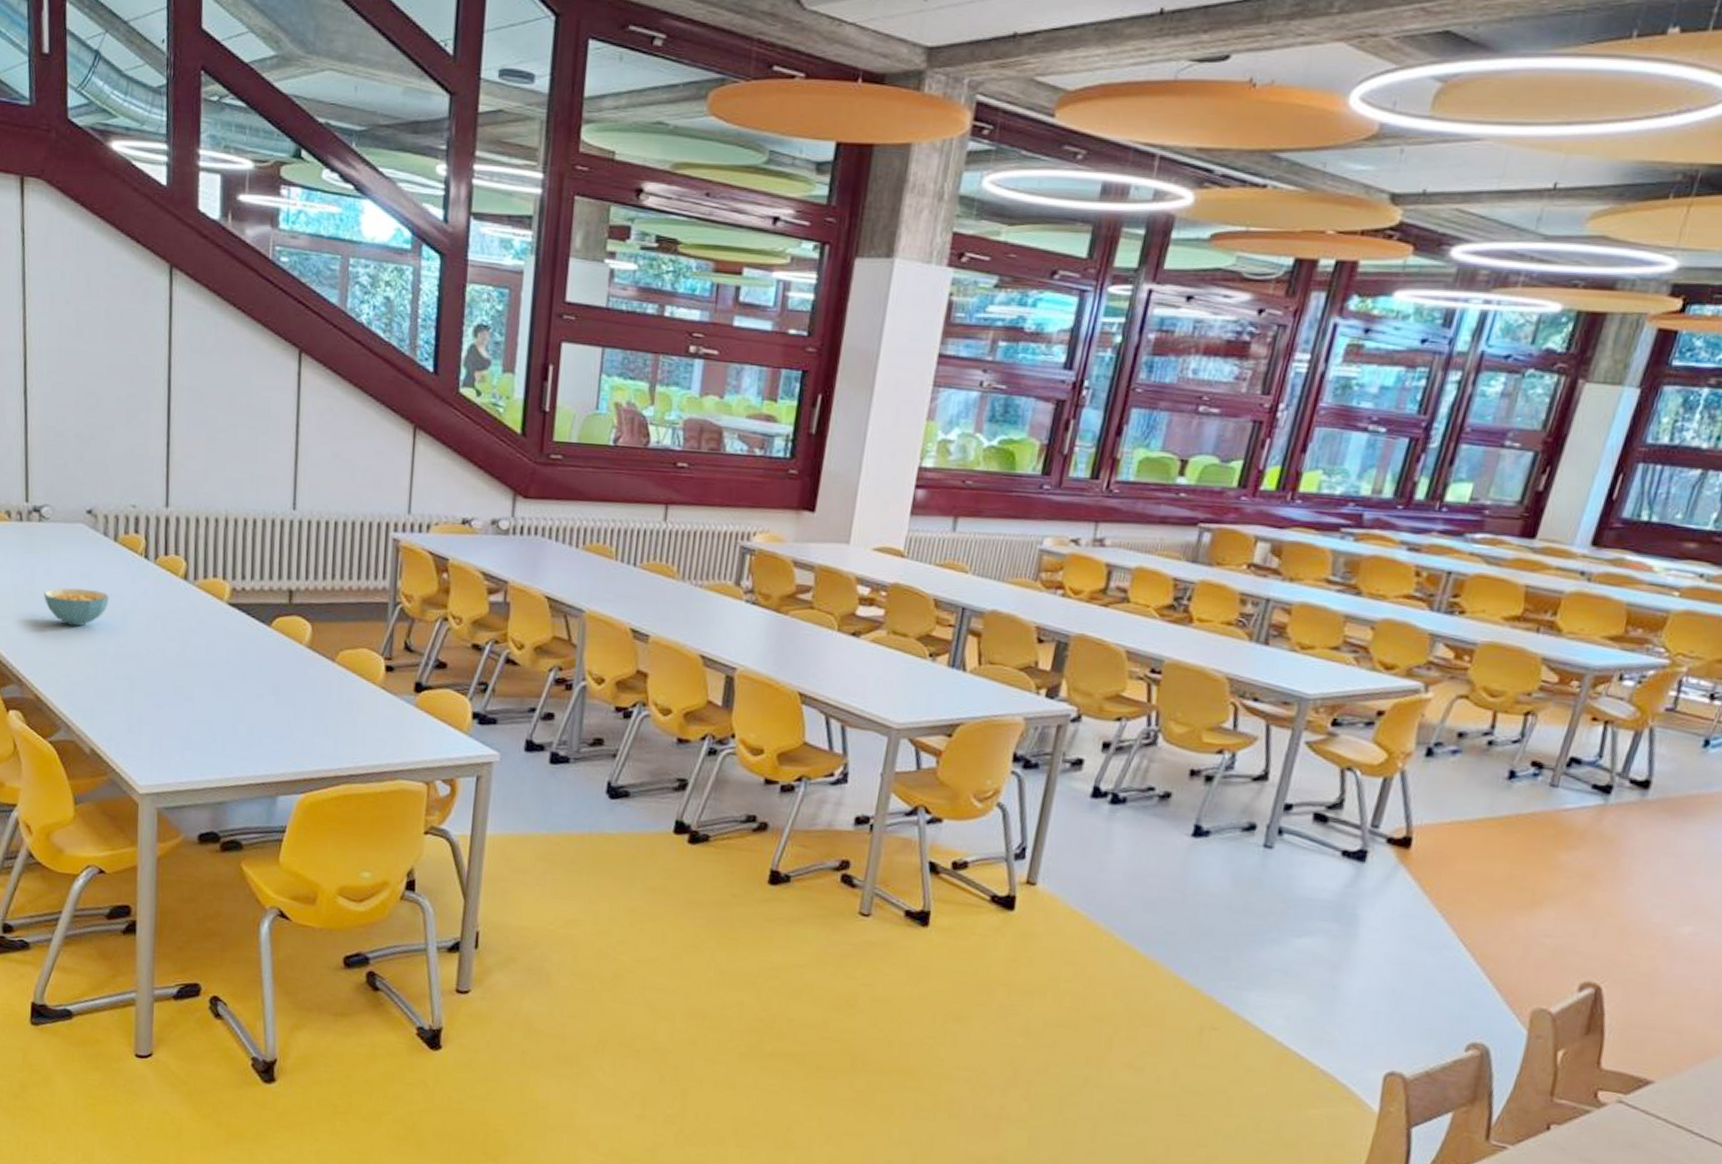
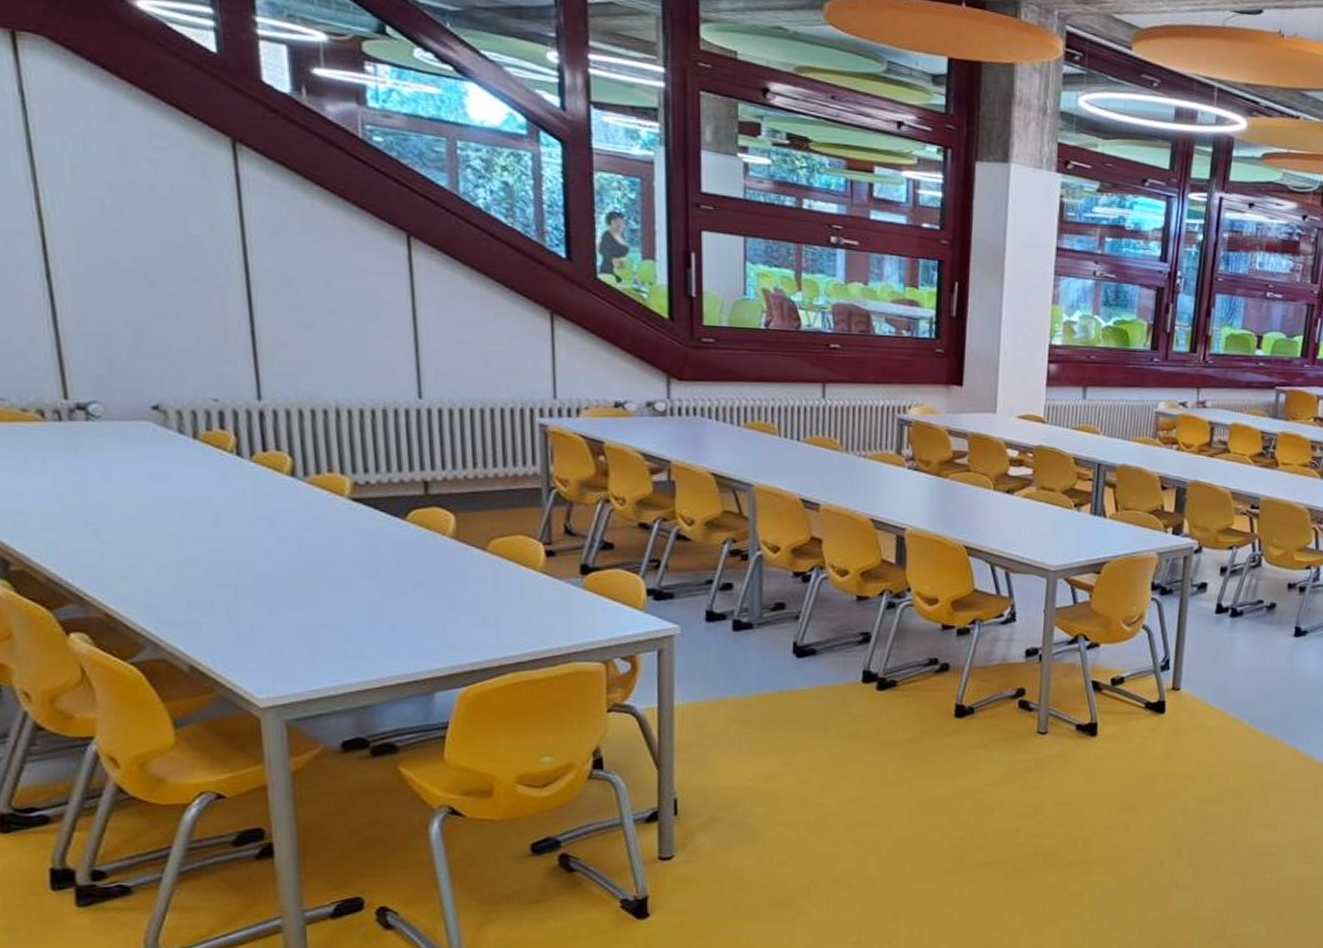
cereal bowl: present [44,588,109,627] -> none [103,492,195,534]

